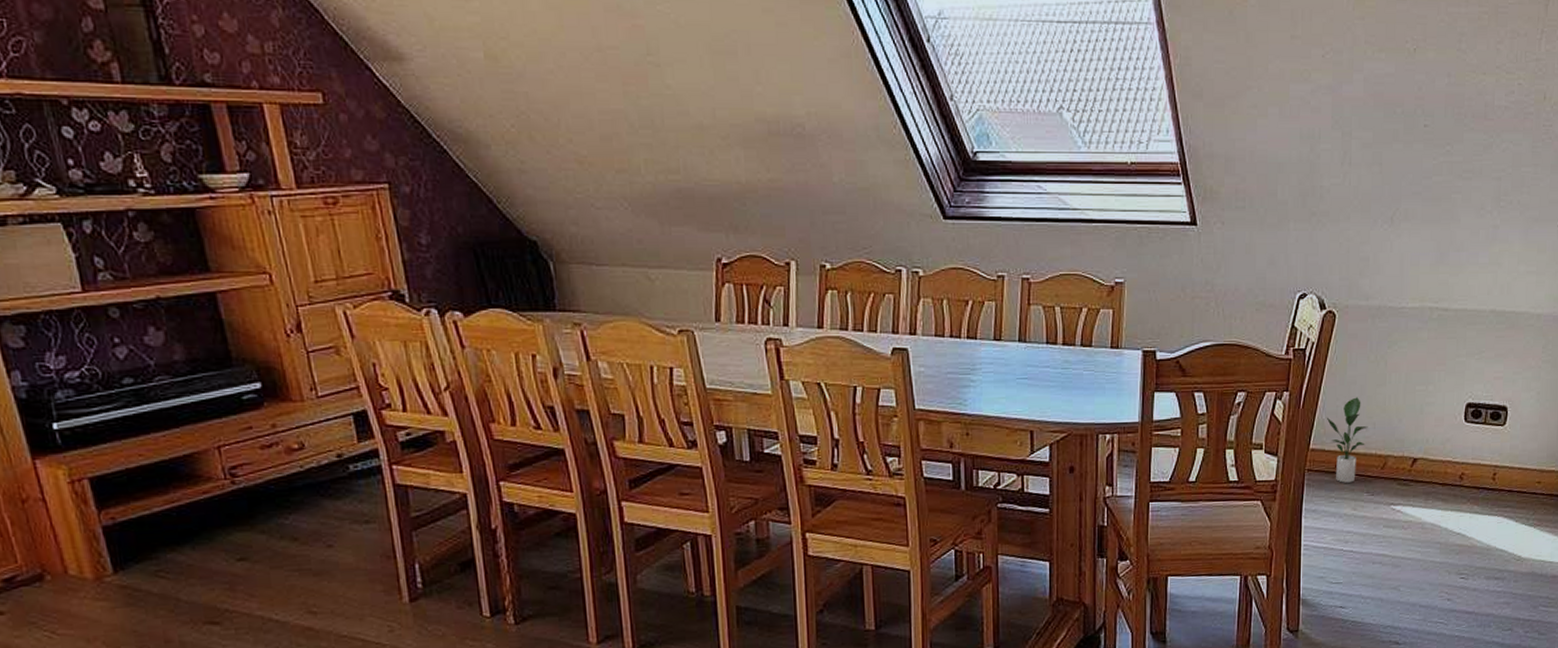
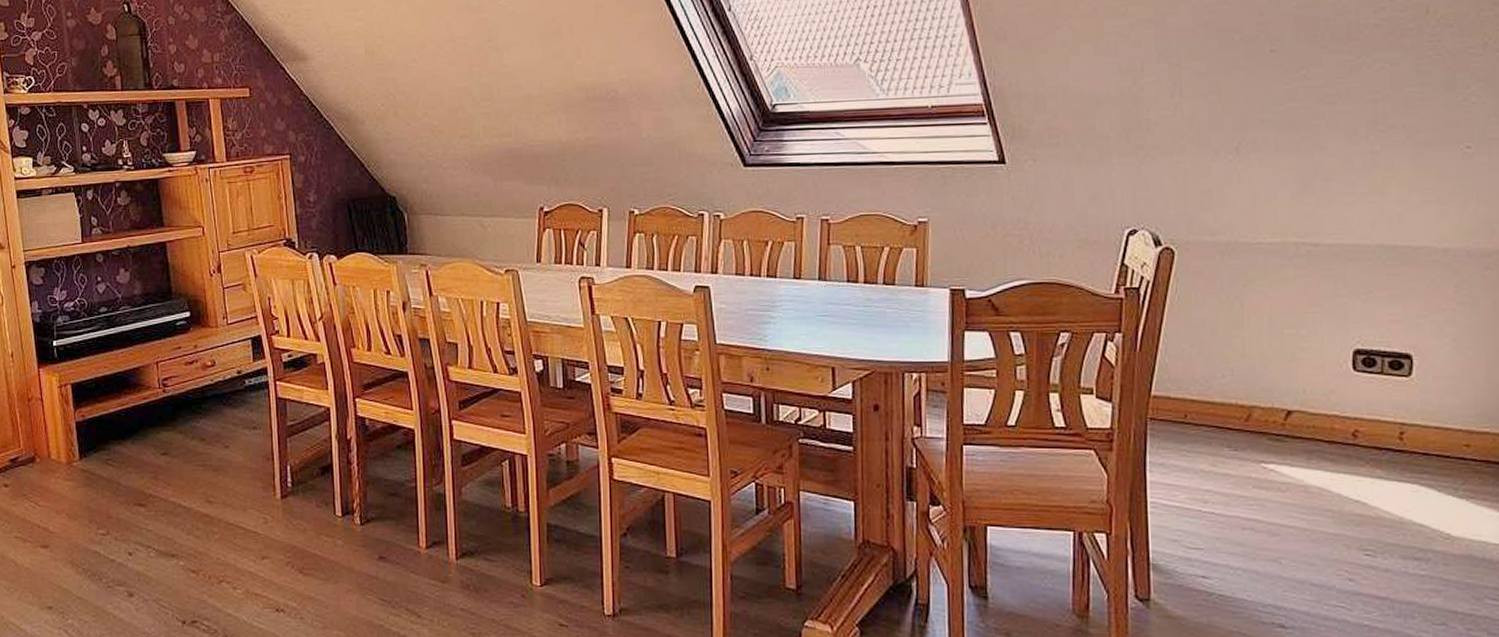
potted plant: present [1326,397,1368,483] -> none [1169,340,1224,435]

